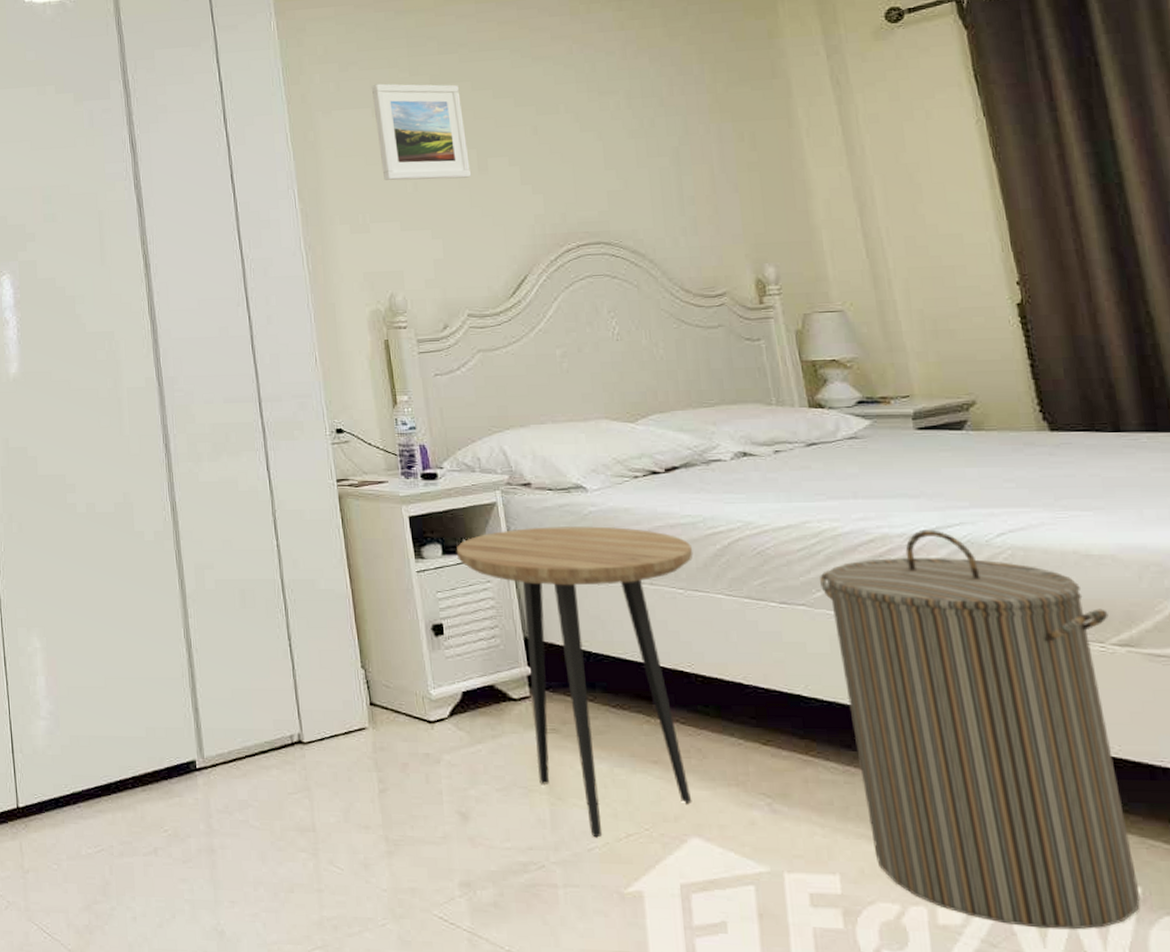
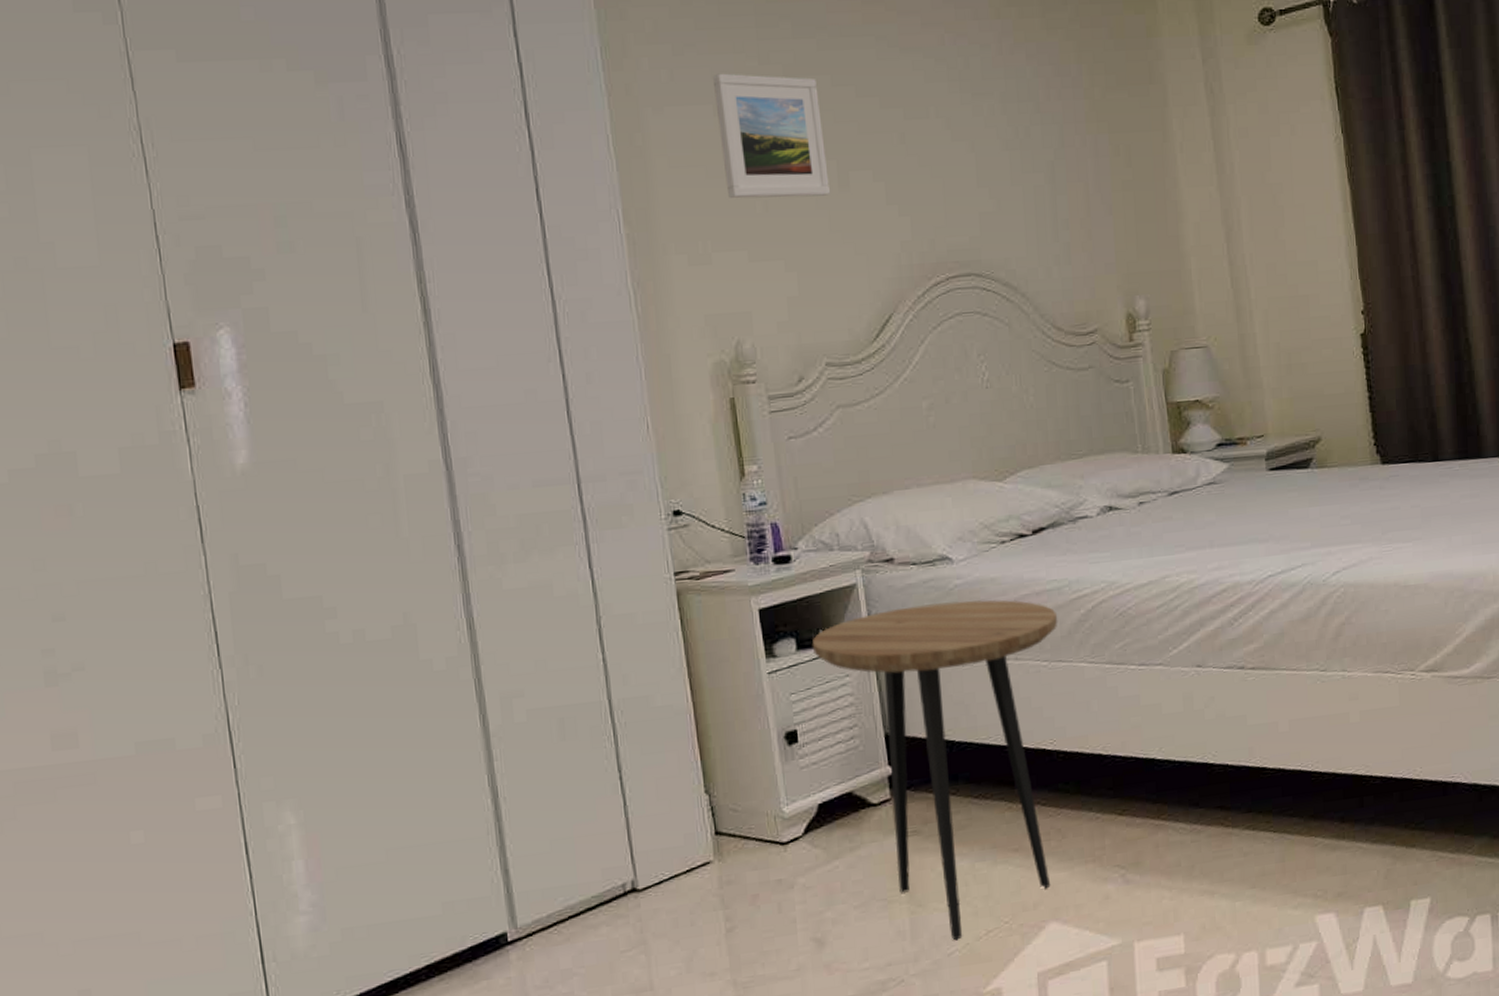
laundry hamper: present [820,529,1141,930] -> none [1176,573,1429,954]

